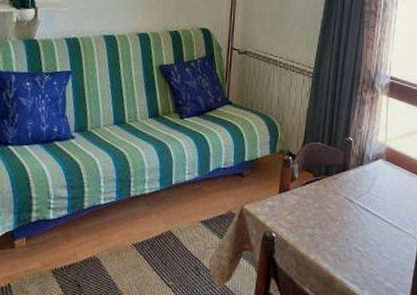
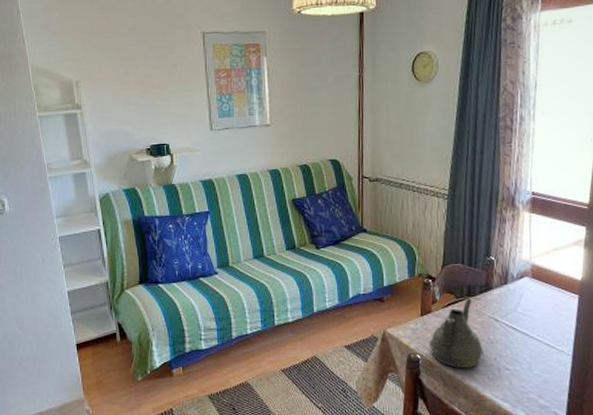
teapot: none [285,177,338,248] -> present [429,298,484,368]

